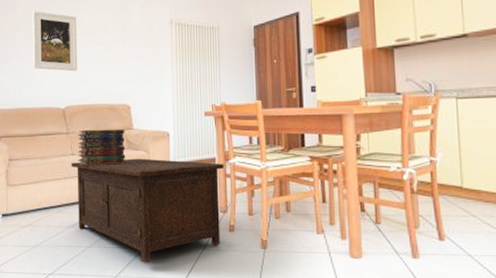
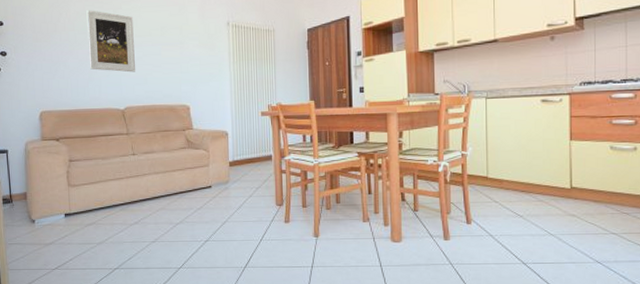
cabinet: present [71,158,224,263] -> none [132,157,279,254]
book stack: present [78,129,126,166] -> none [138,129,187,165]

